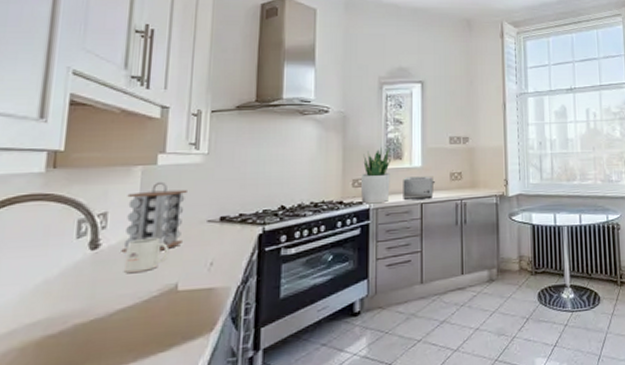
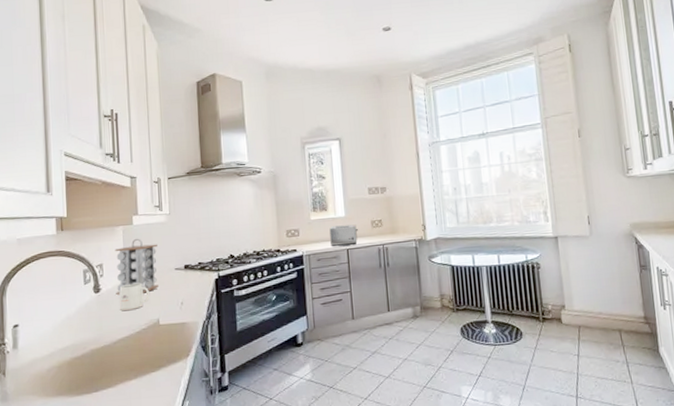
planter: present [361,147,392,204] -> none [293,200,319,251]

